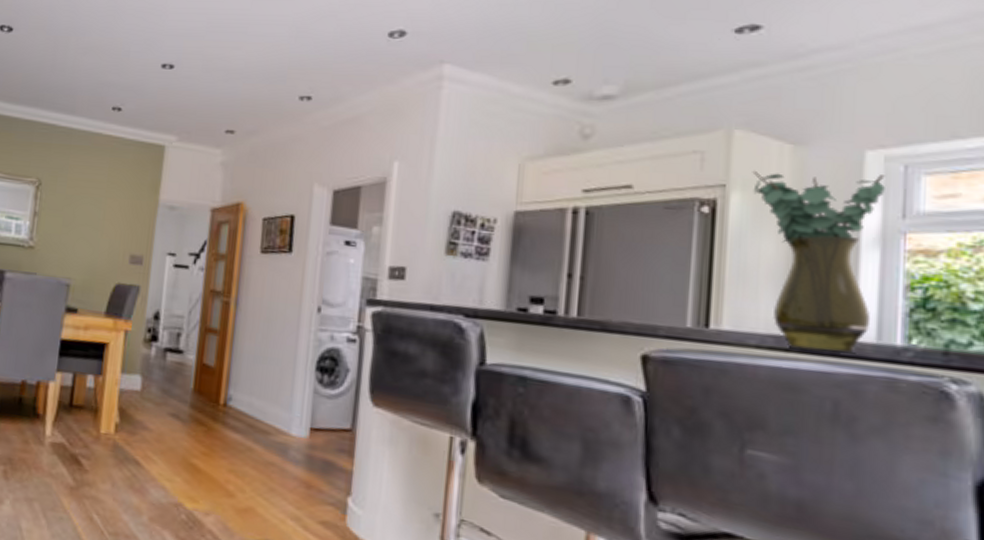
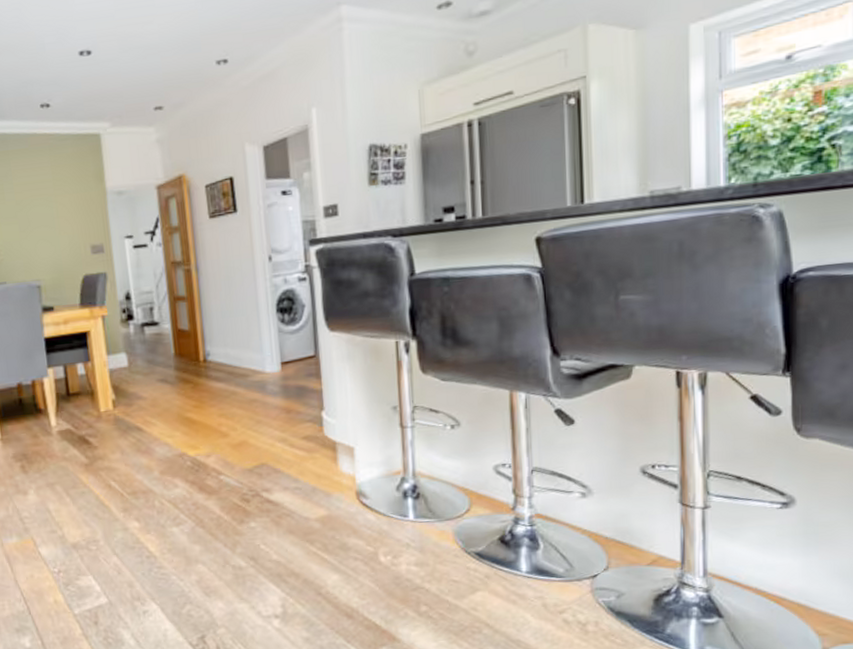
vase: present [752,170,885,352] -> none [605,43,705,206]

